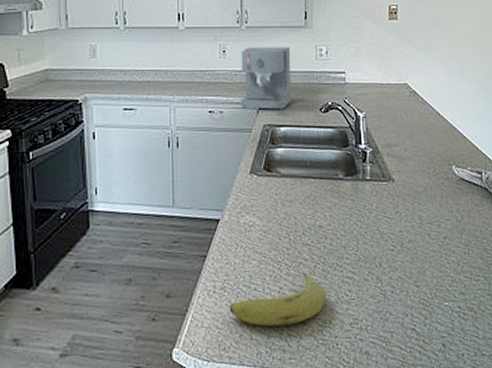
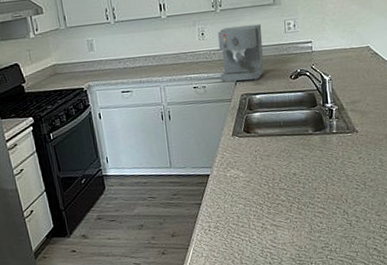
fruit: present [229,273,327,327] -> none [222,211,302,254]

